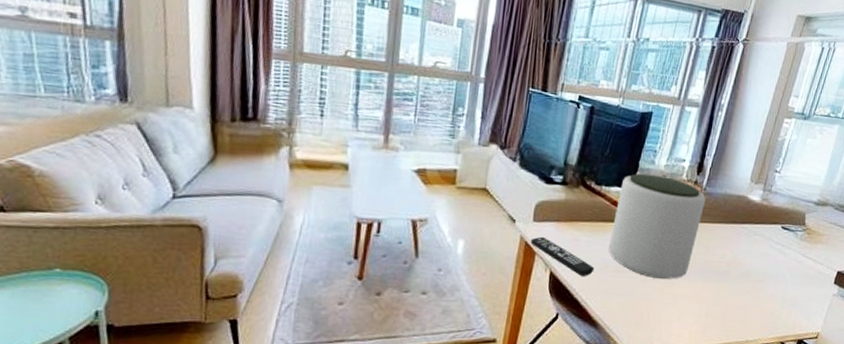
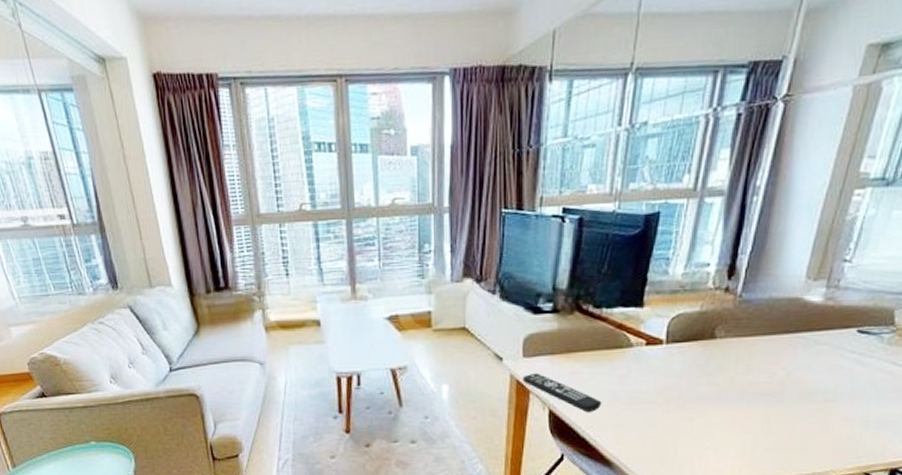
plant pot: present [608,173,706,279] -> none [617,287,743,408]

